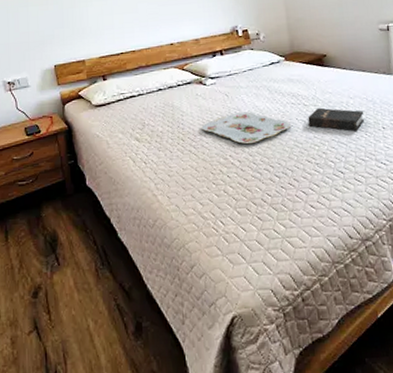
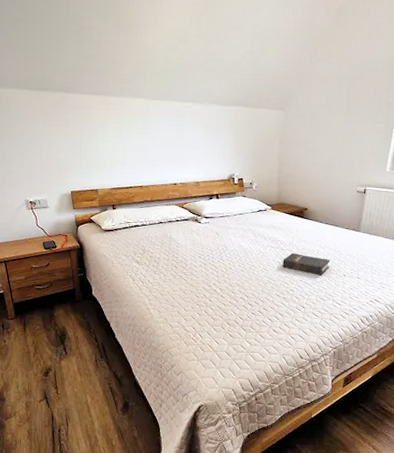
serving tray: present [201,112,291,144] -> none [192,249,267,277]

